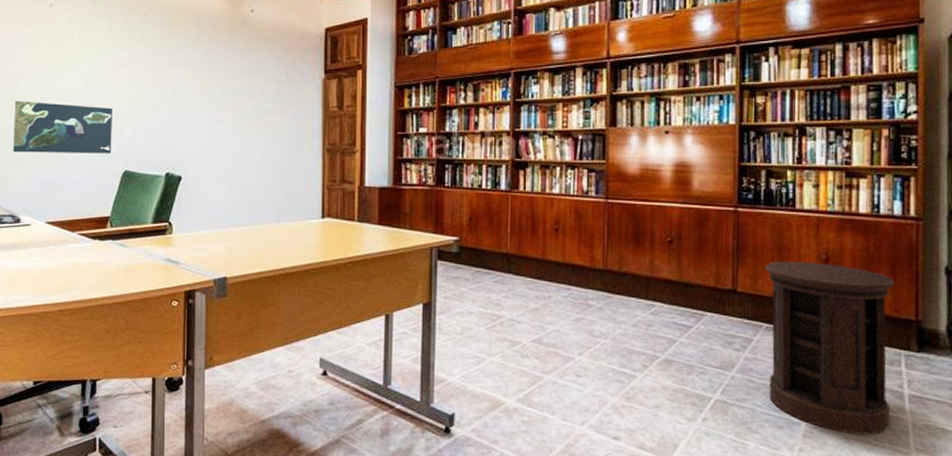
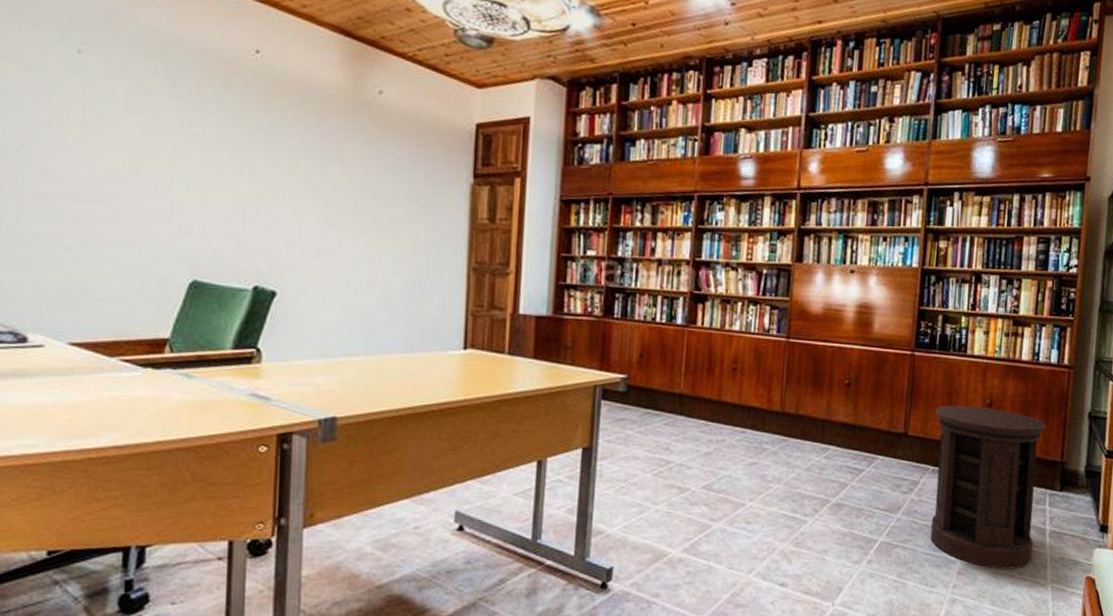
map: present [12,100,114,154] -> none [15,177,178,258]

